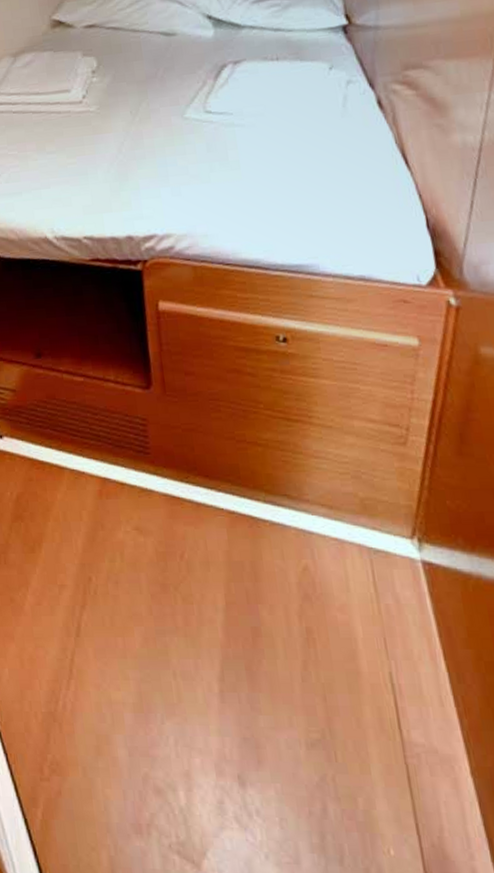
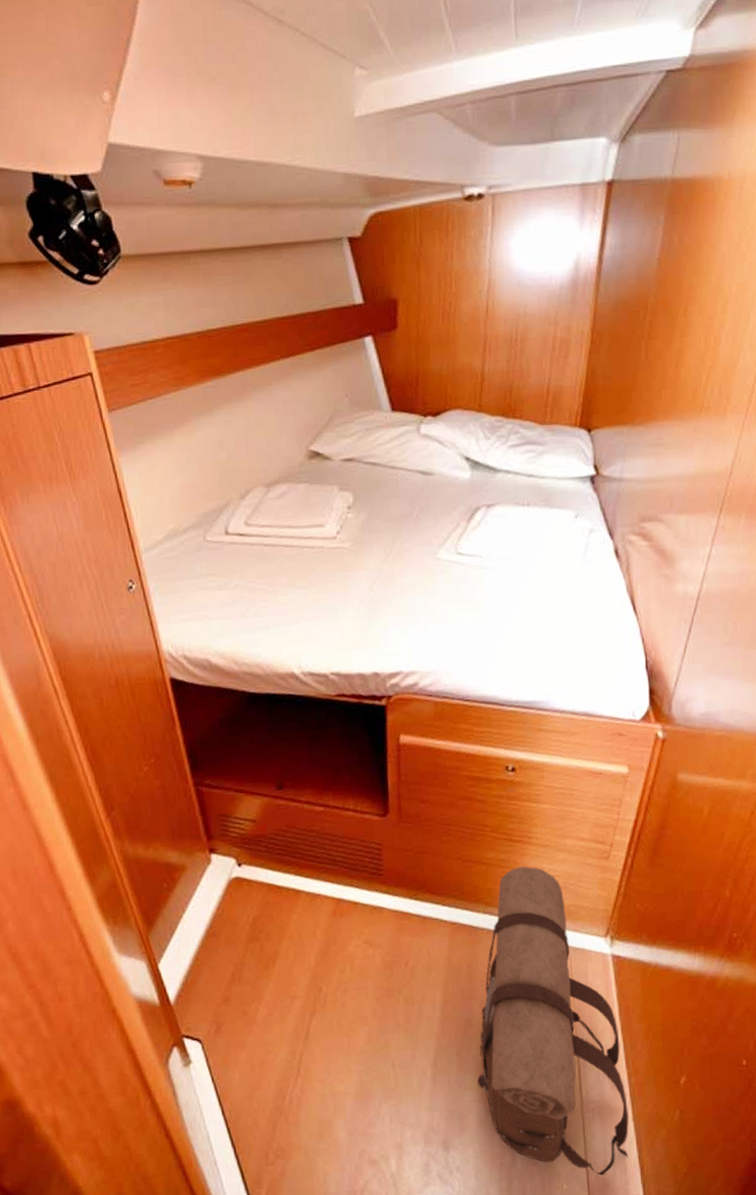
backpack: none [271,450,470,844] -> present [477,866,629,1176]

